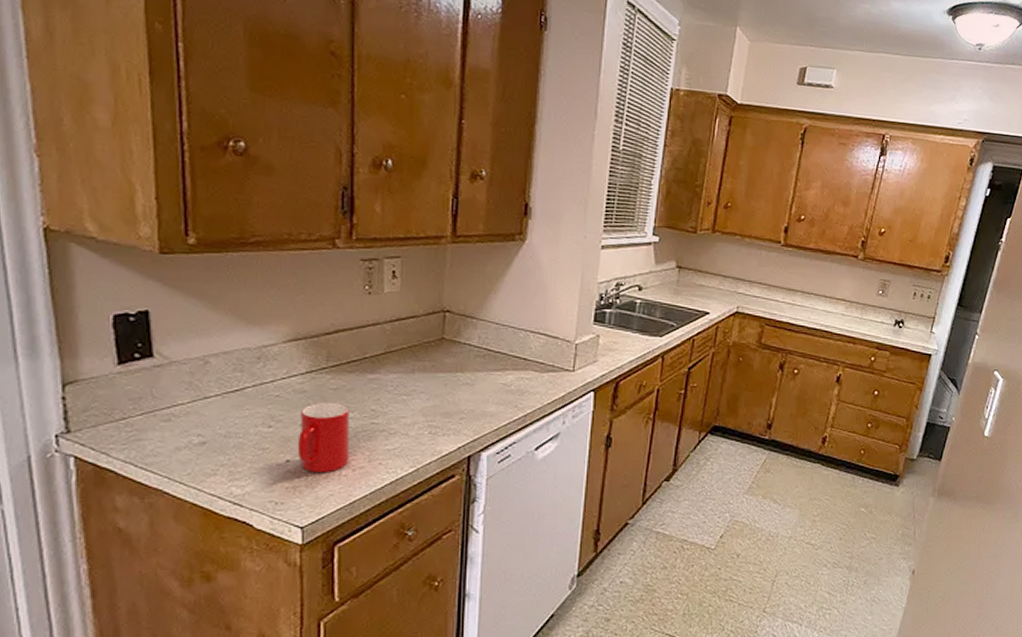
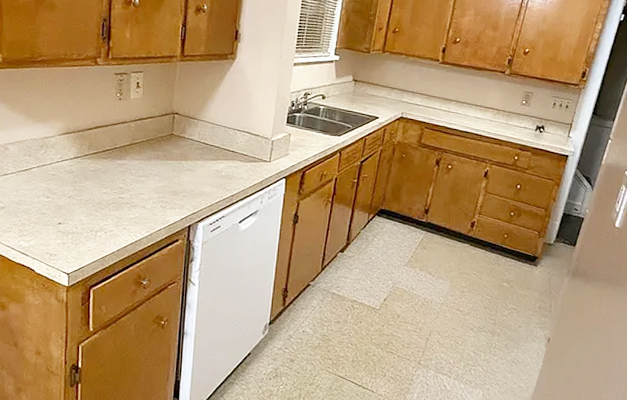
cup: present [297,403,349,473] -> none [66,181,104,234]

